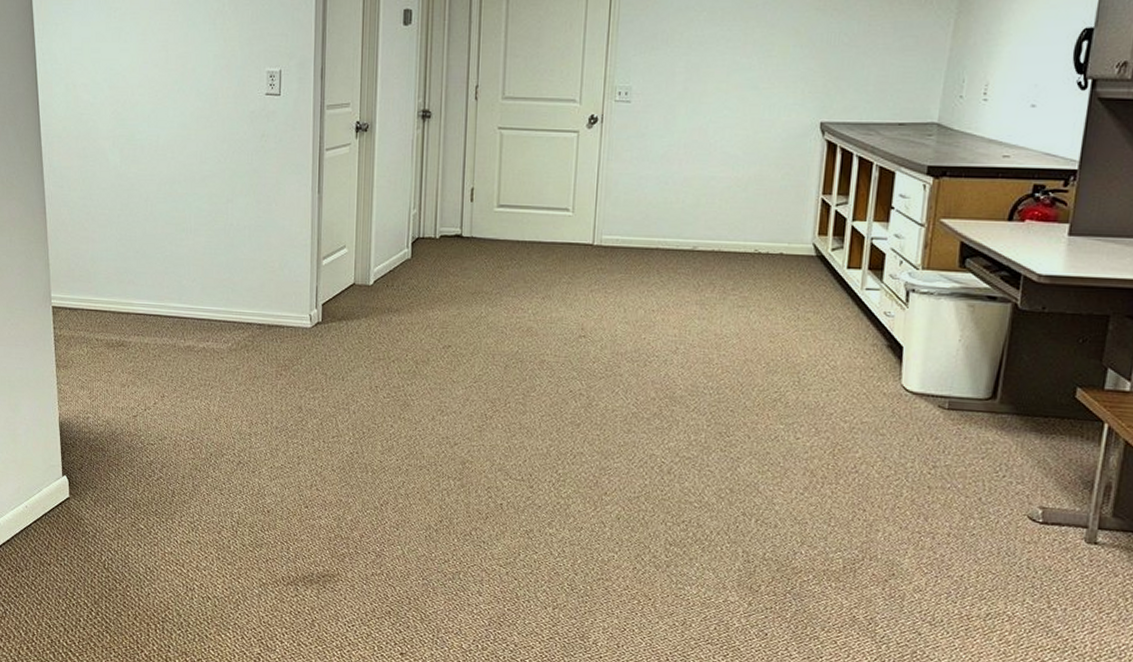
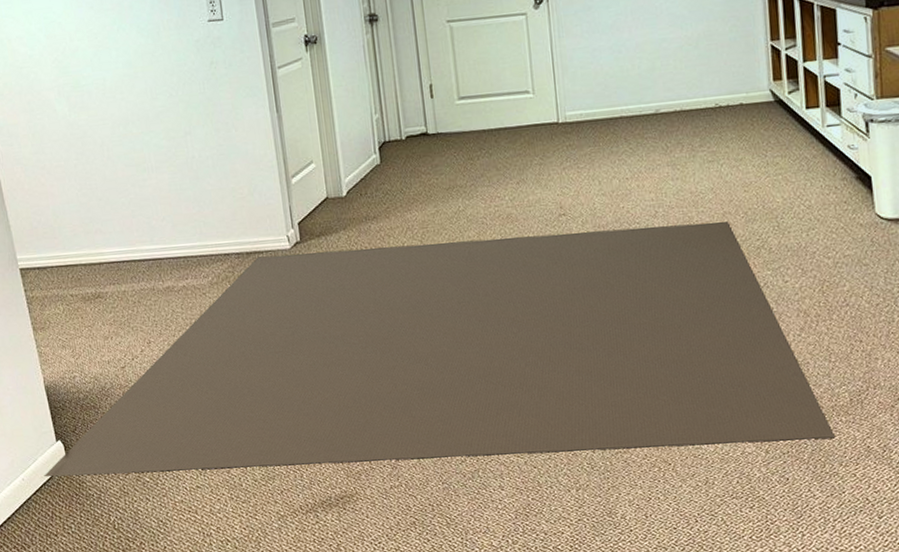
area rug: none [46,331,823,601] -> present [44,221,836,478]

